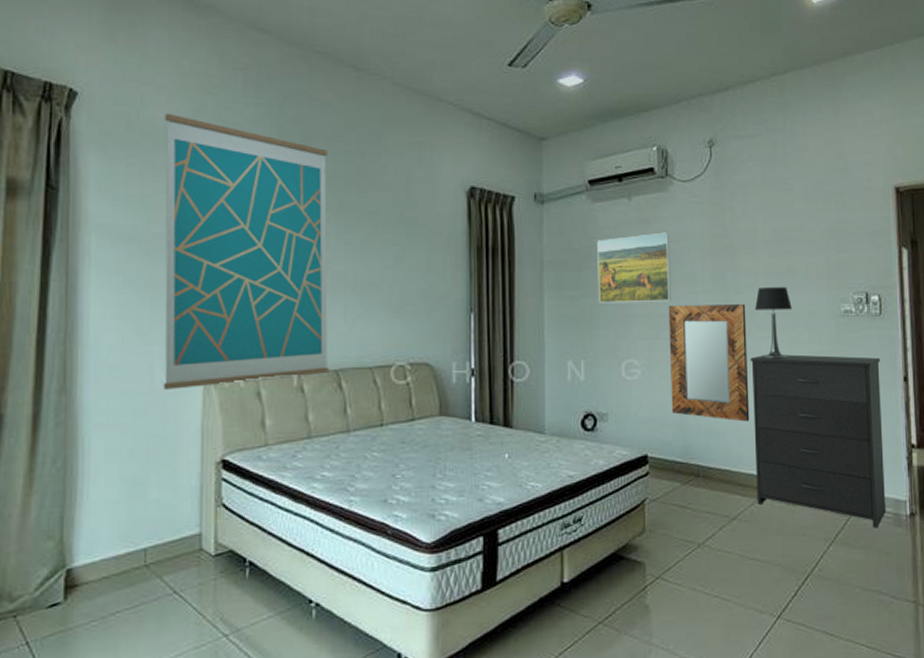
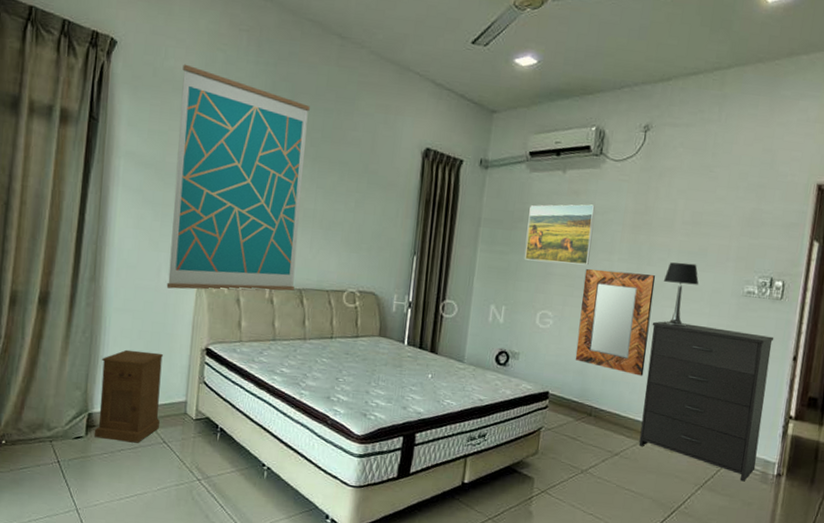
nightstand: none [76,475,166,602] -> present [94,349,164,443]

